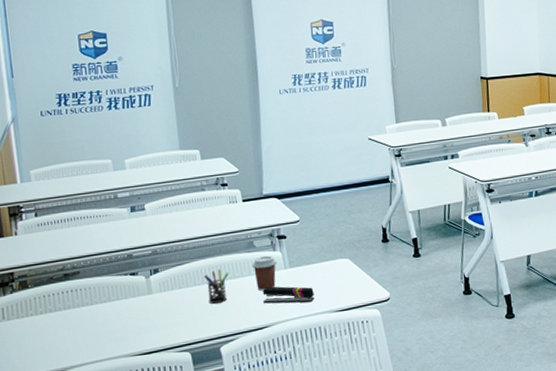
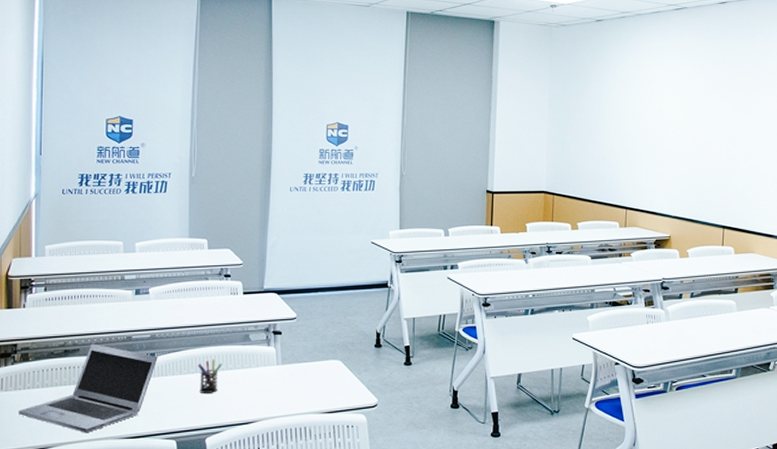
laptop: none [24,264,162,354] -> present [19,343,158,433]
coffee cup: present [252,255,277,291] -> none [246,350,270,385]
stapler: present [262,286,315,304] -> none [253,381,303,402]

